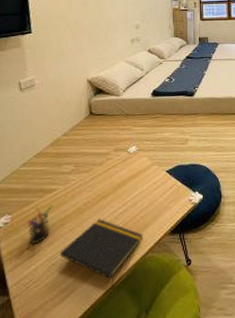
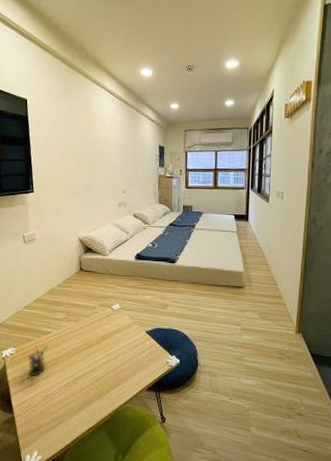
notepad: present [60,219,144,288] -> none [53,364,123,427]

